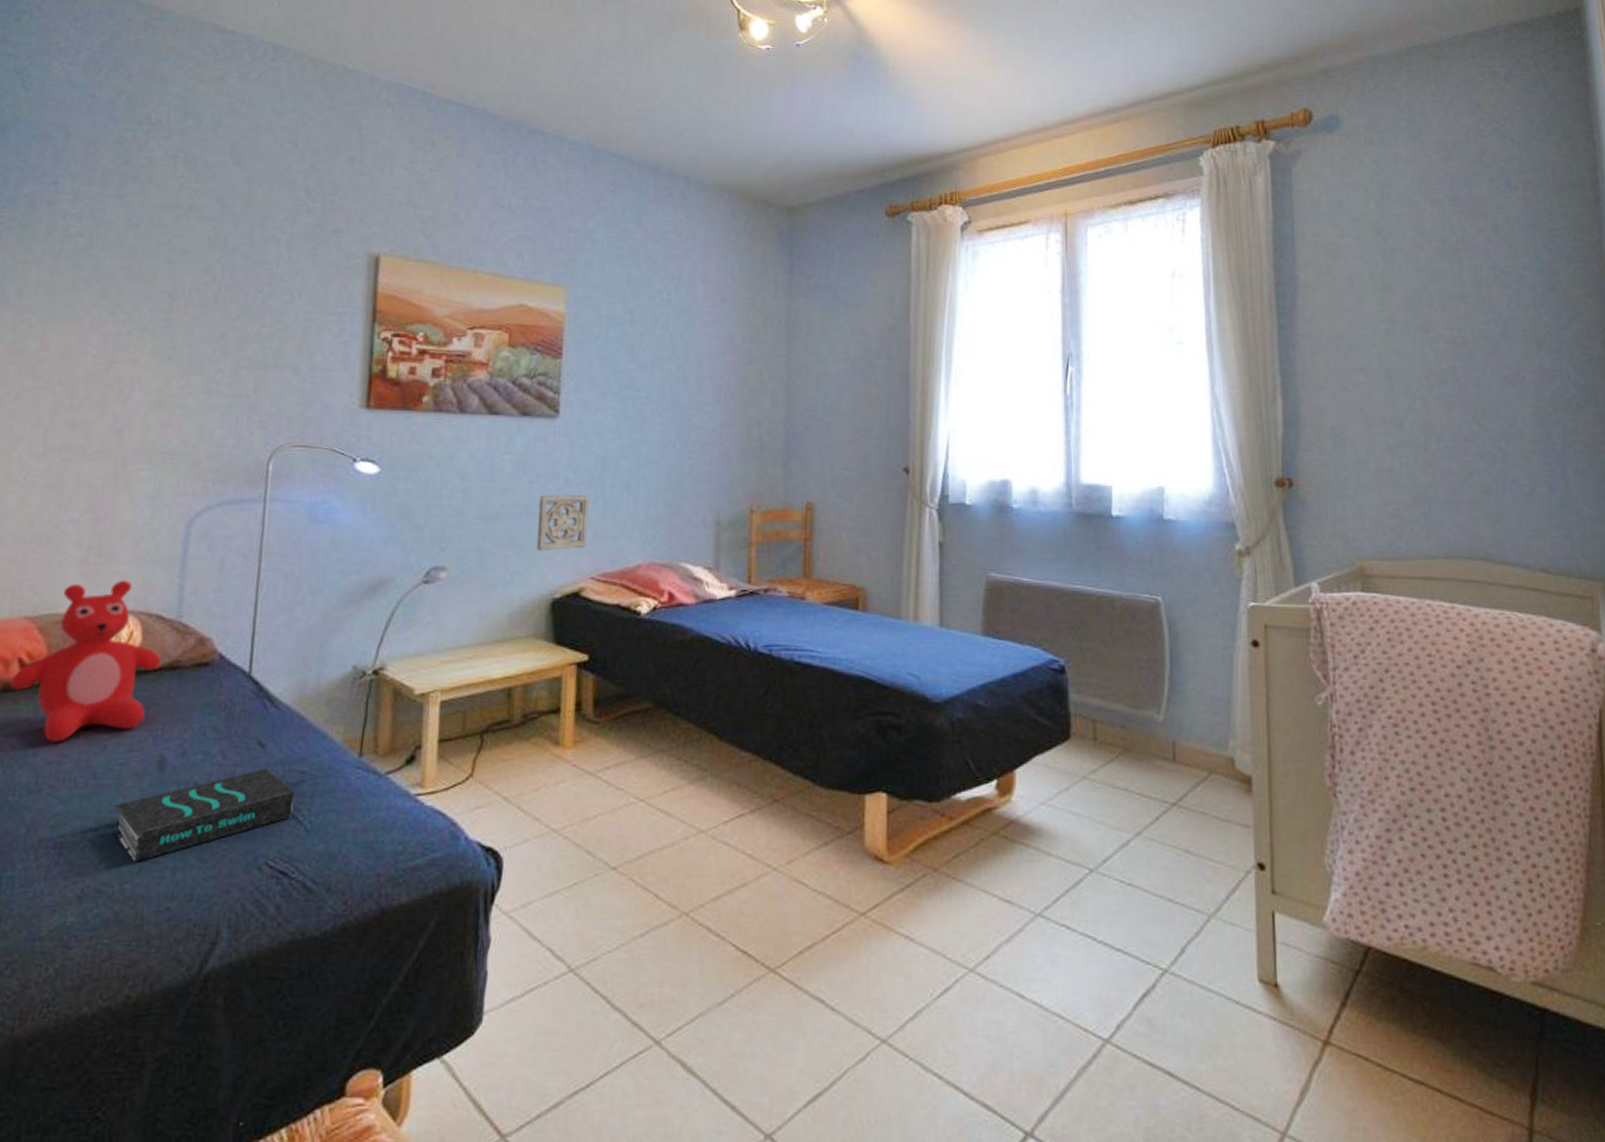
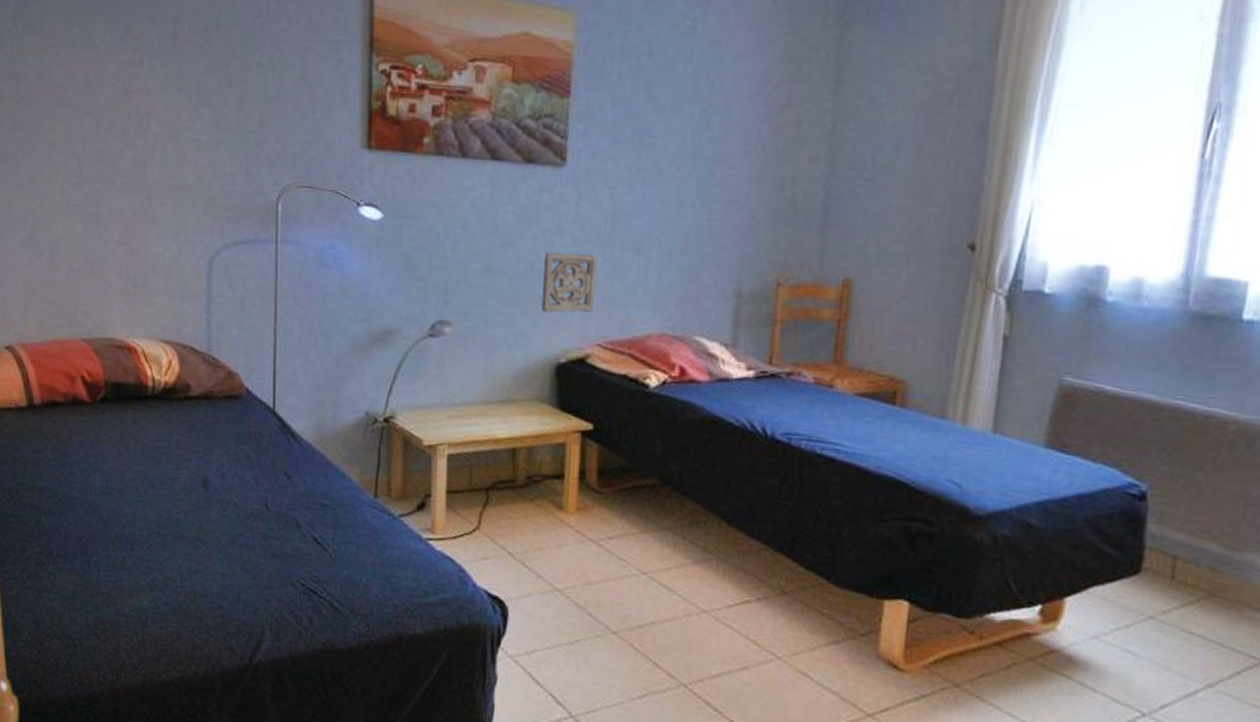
teddy bear: present [10,581,162,742] -> none [77,312,198,453]
book: present [113,767,294,862] -> none [171,497,319,565]

